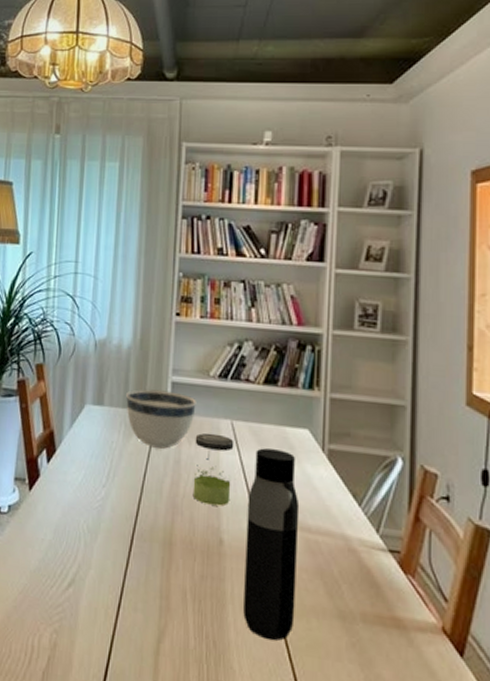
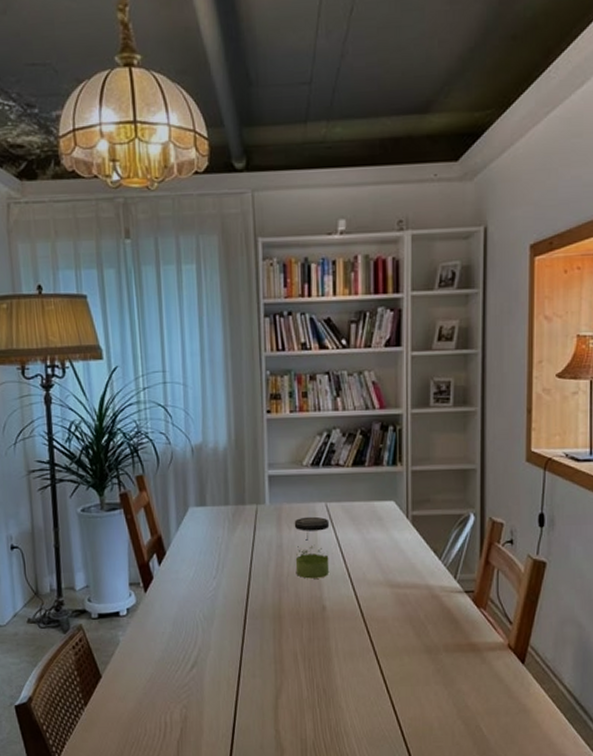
bowl: present [126,389,197,450] -> none [227,484,293,538]
water bottle: present [243,448,300,641] -> none [344,522,390,680]

